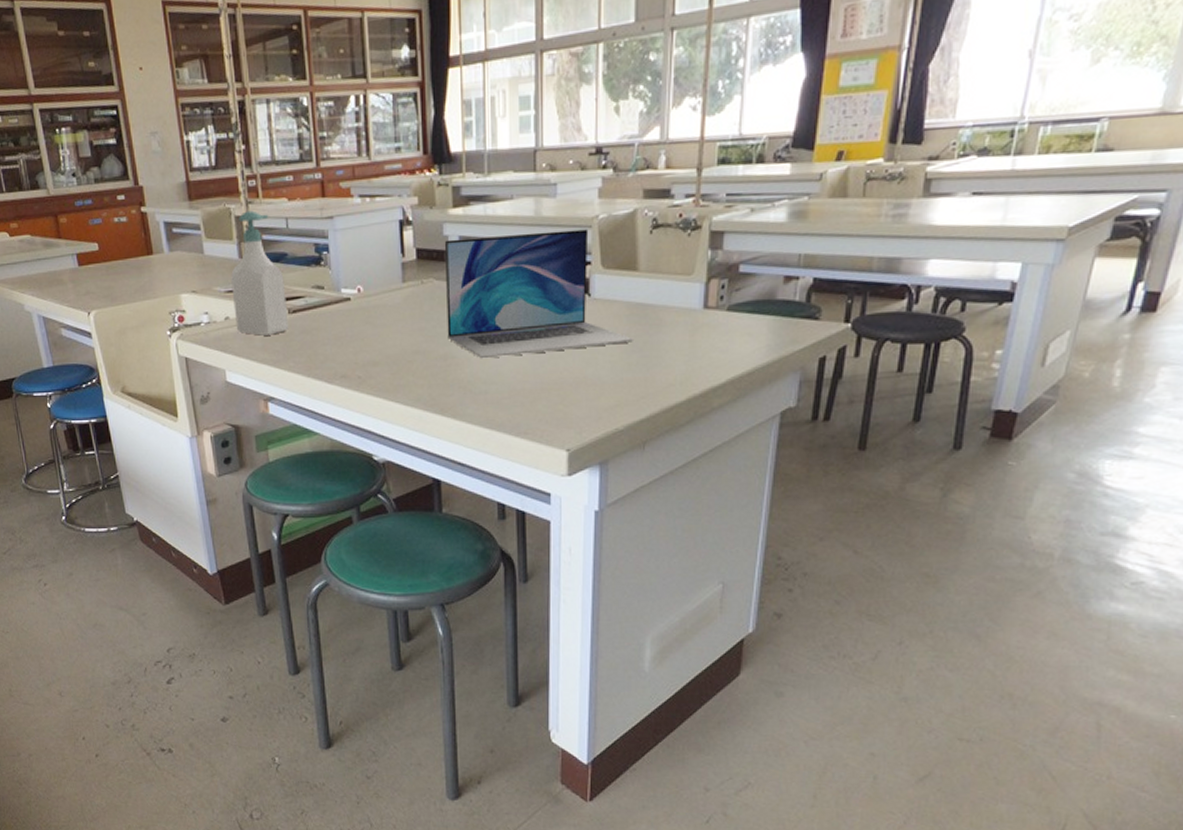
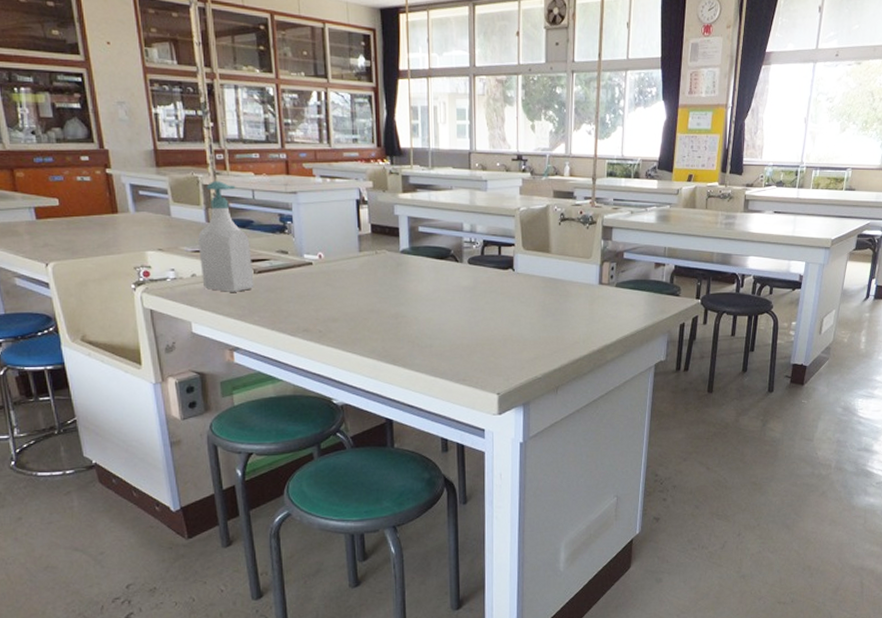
laptop: present [444,229,635,359] -> none [395,218,549,318]

